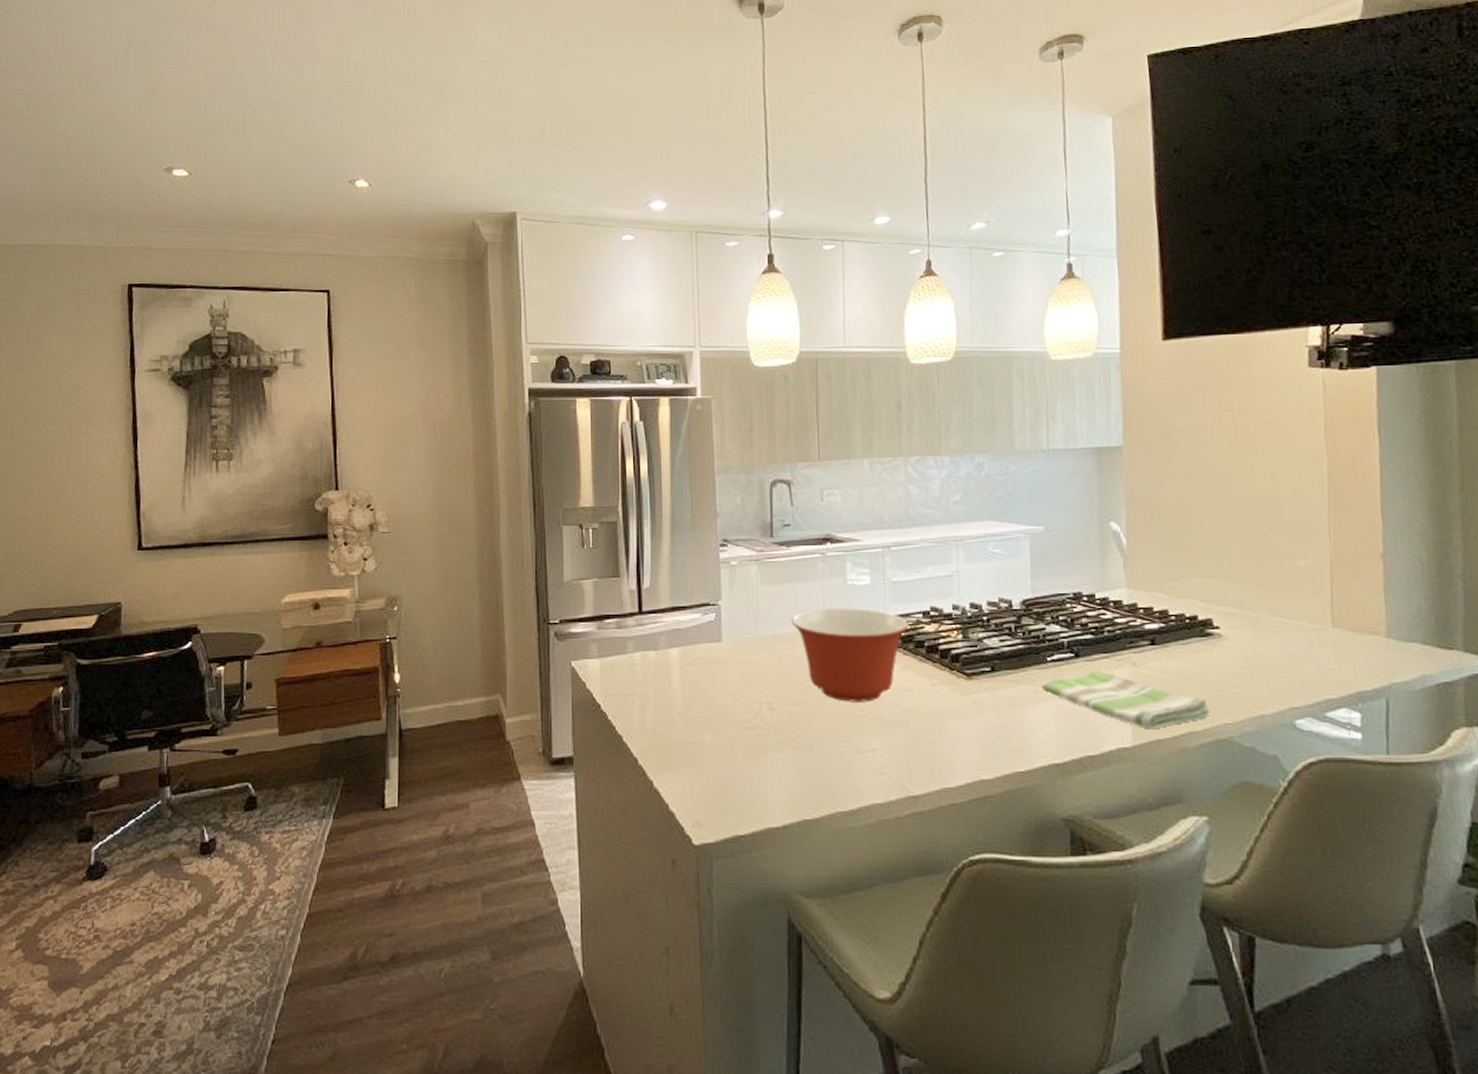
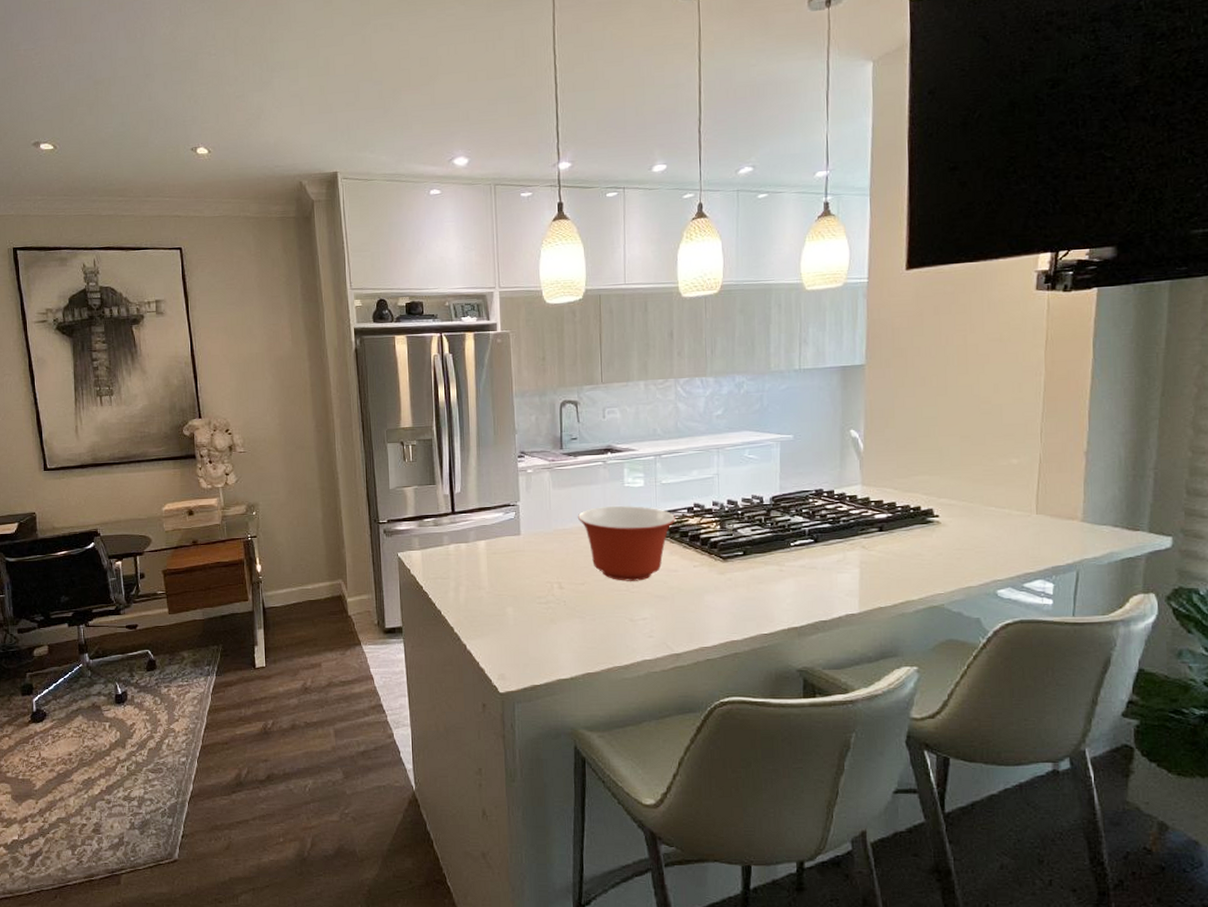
dish towel: present [1041,671,1211,730] -> none [785,553,926,600]

